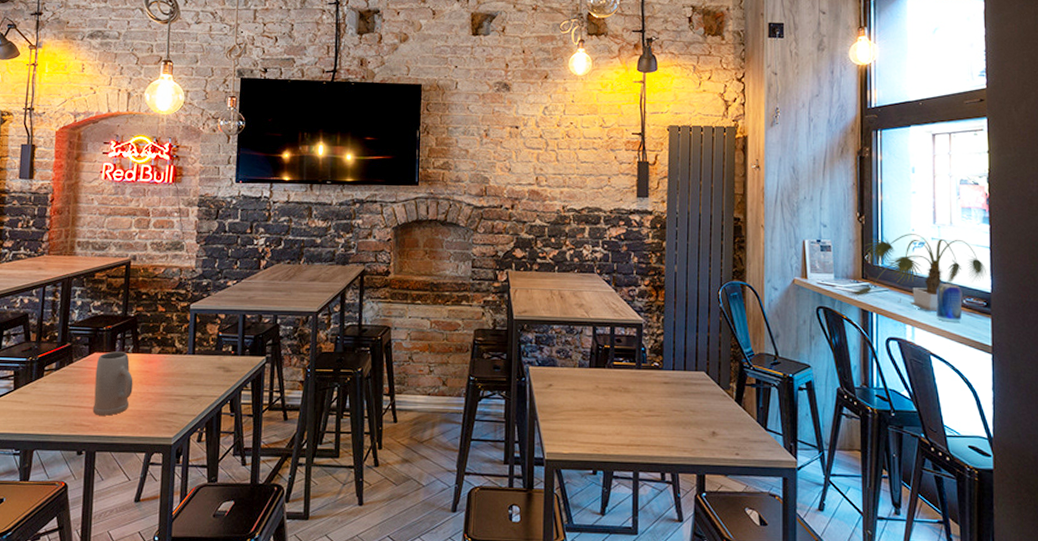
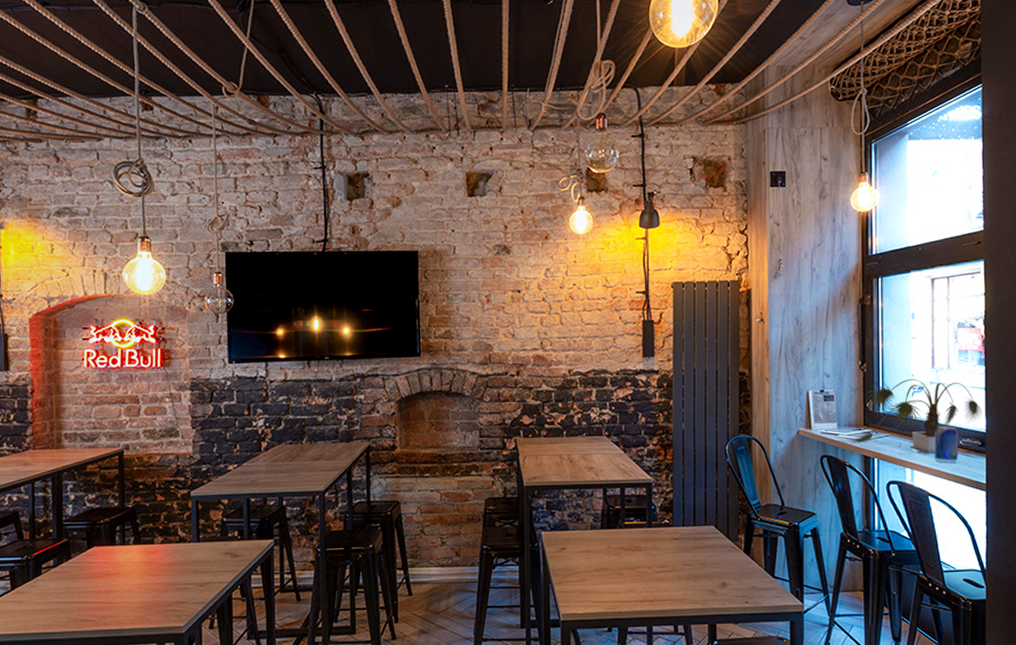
beer mug: present [92,351,133,416] -> none [96,544,138,610]

